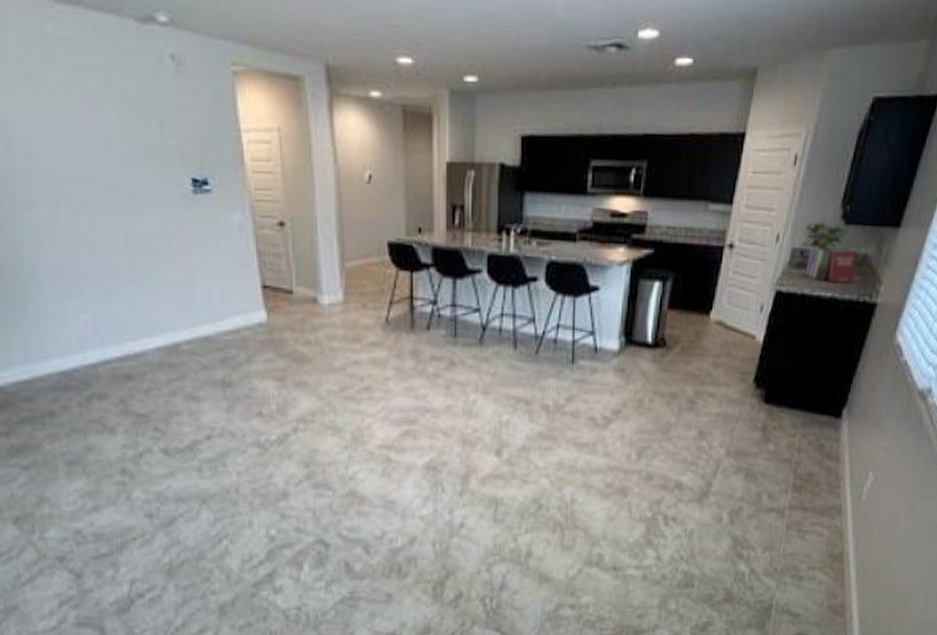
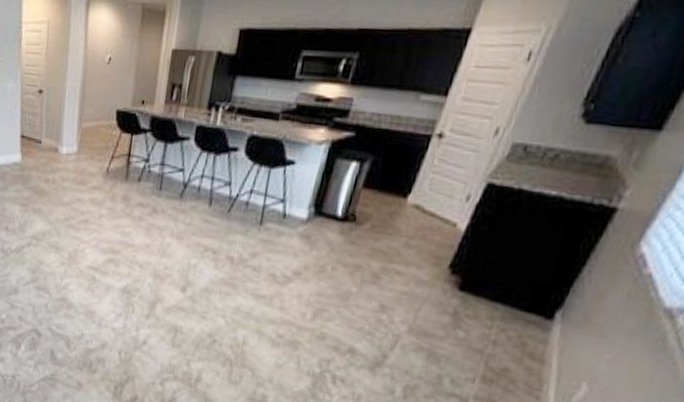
potted plant: present [800,221,850,249] -> none [523,118,591,148]
books: present [805,246,857,283] -> none [526,142,597,184]

